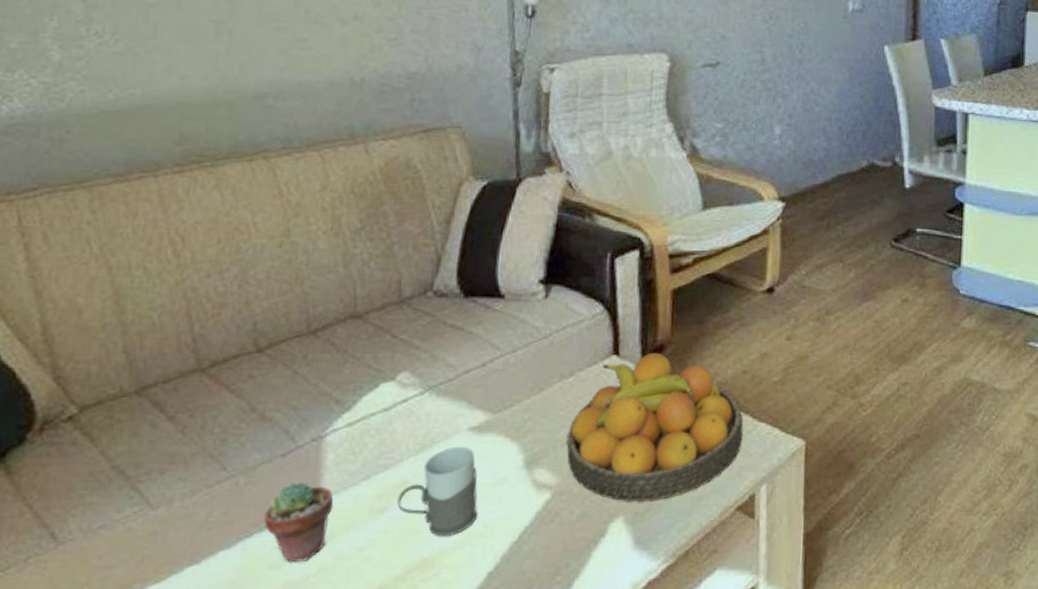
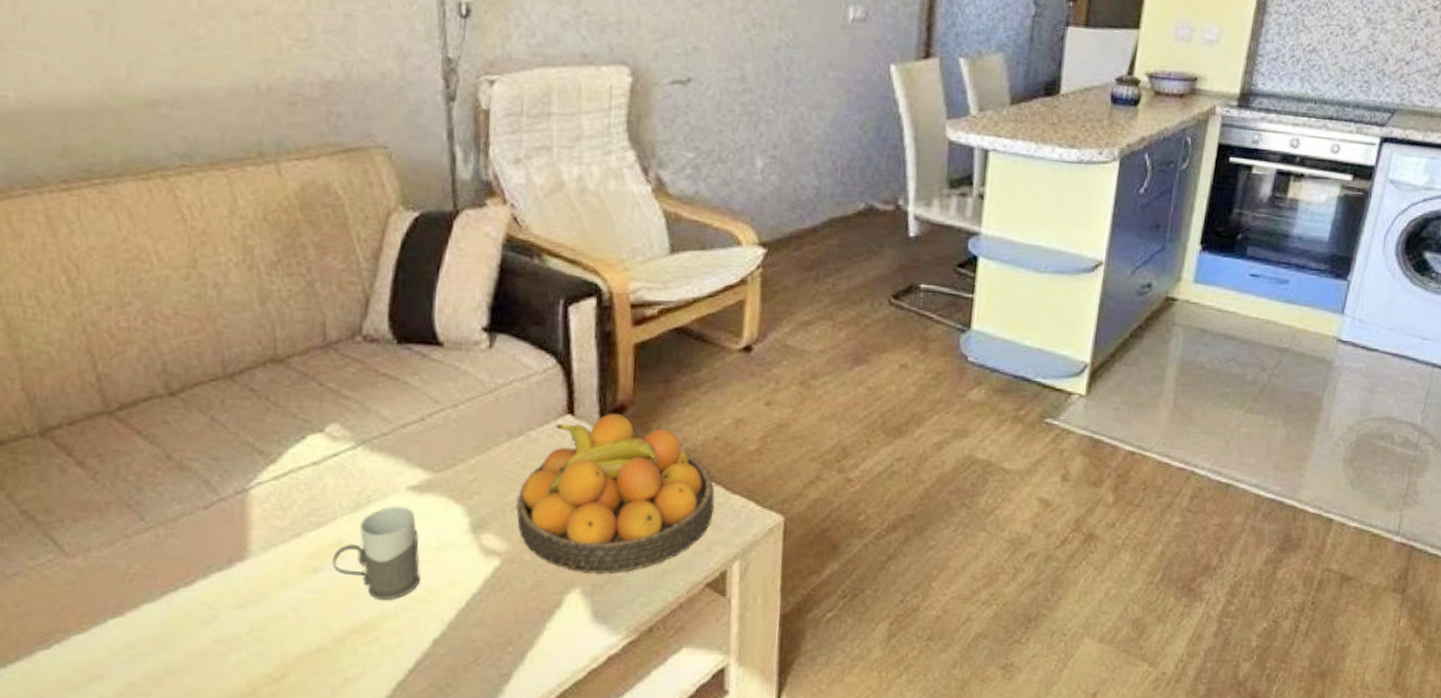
potted succulent: present [264,481,334,563] -> none [189,535,263,620]

